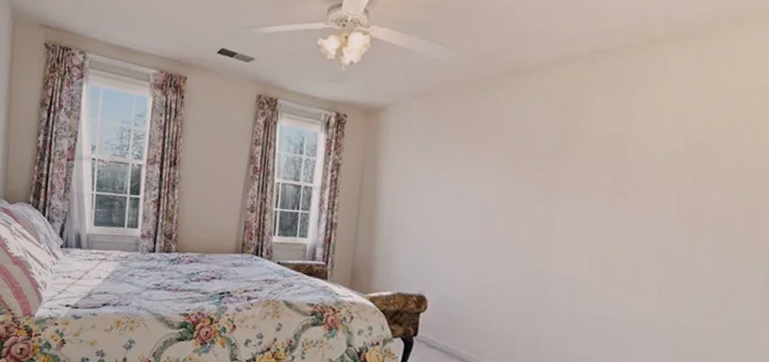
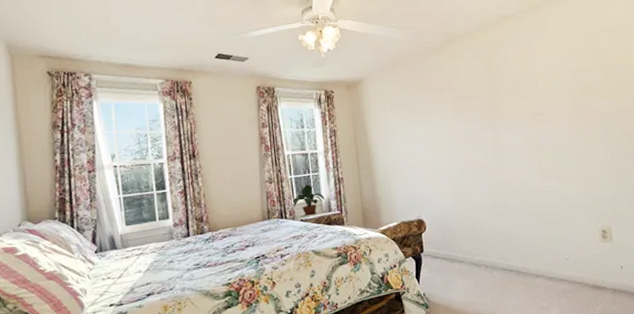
potted plant: none [270,217,310,261] -> present [291,182,325,217]

